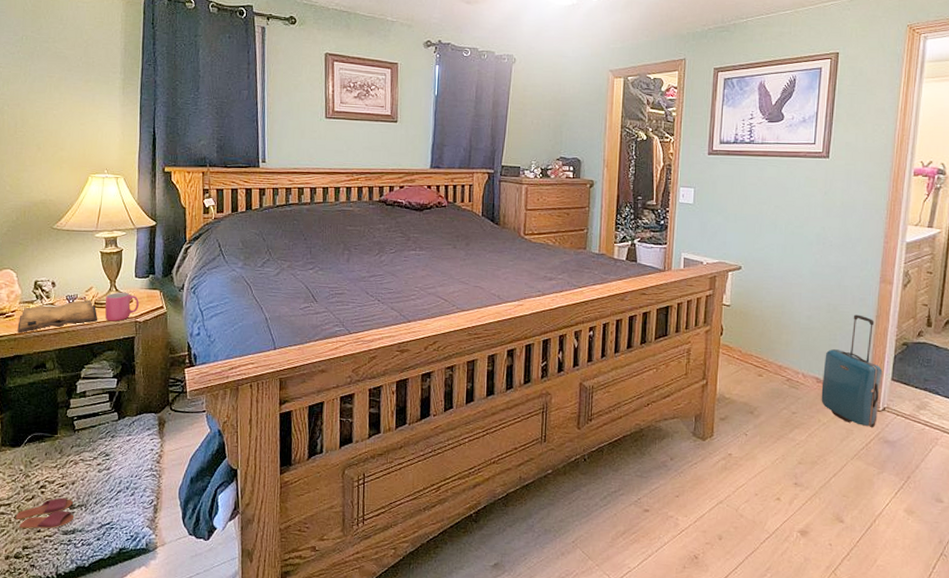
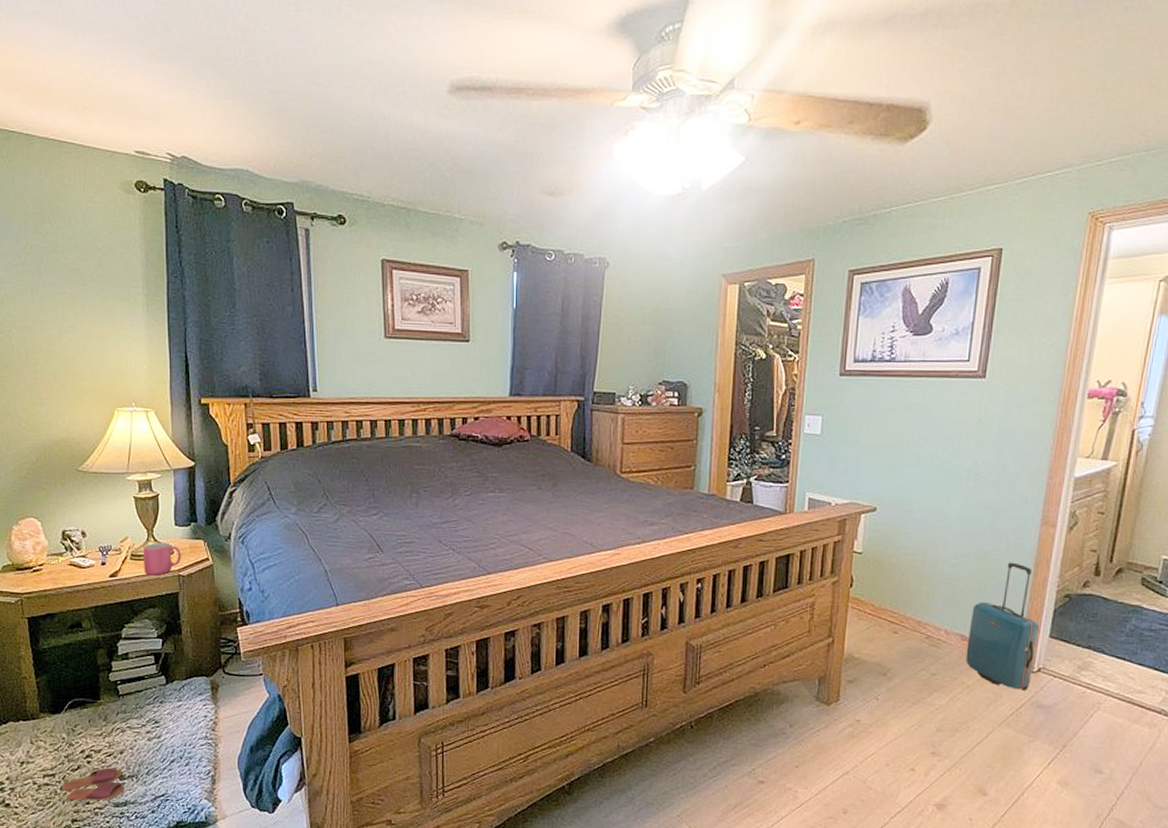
diary: present [17,299,97,333] -> none [47,551,135,589]

